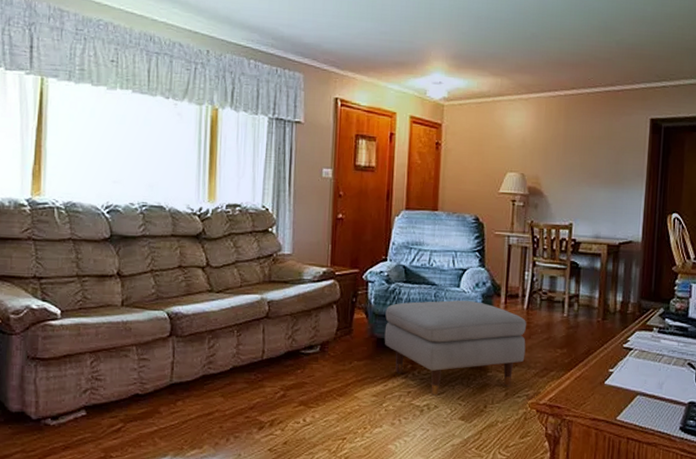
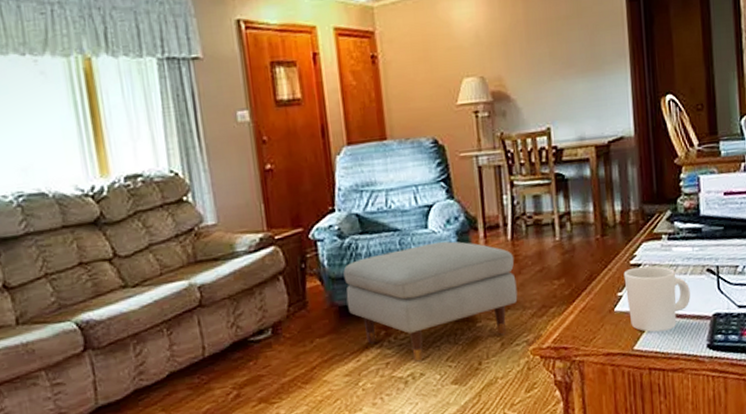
mug: none [616,350,671,409] -> present [623,266,691,333]

